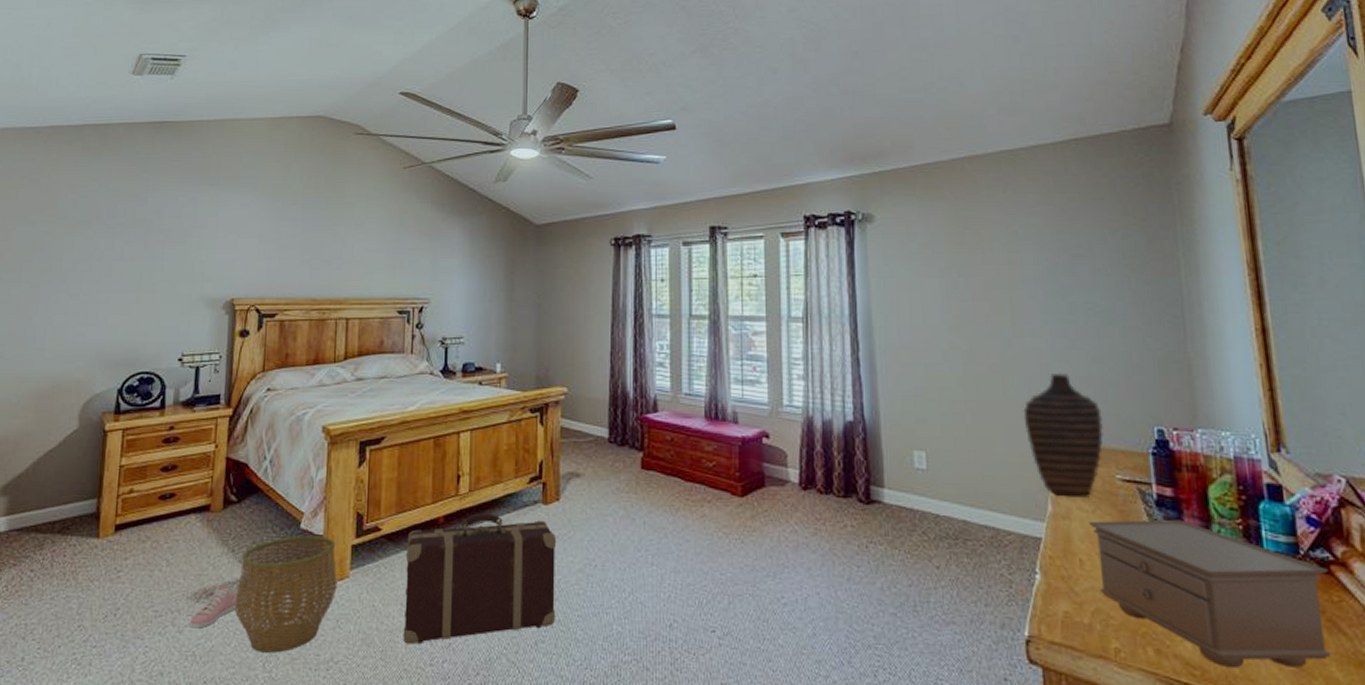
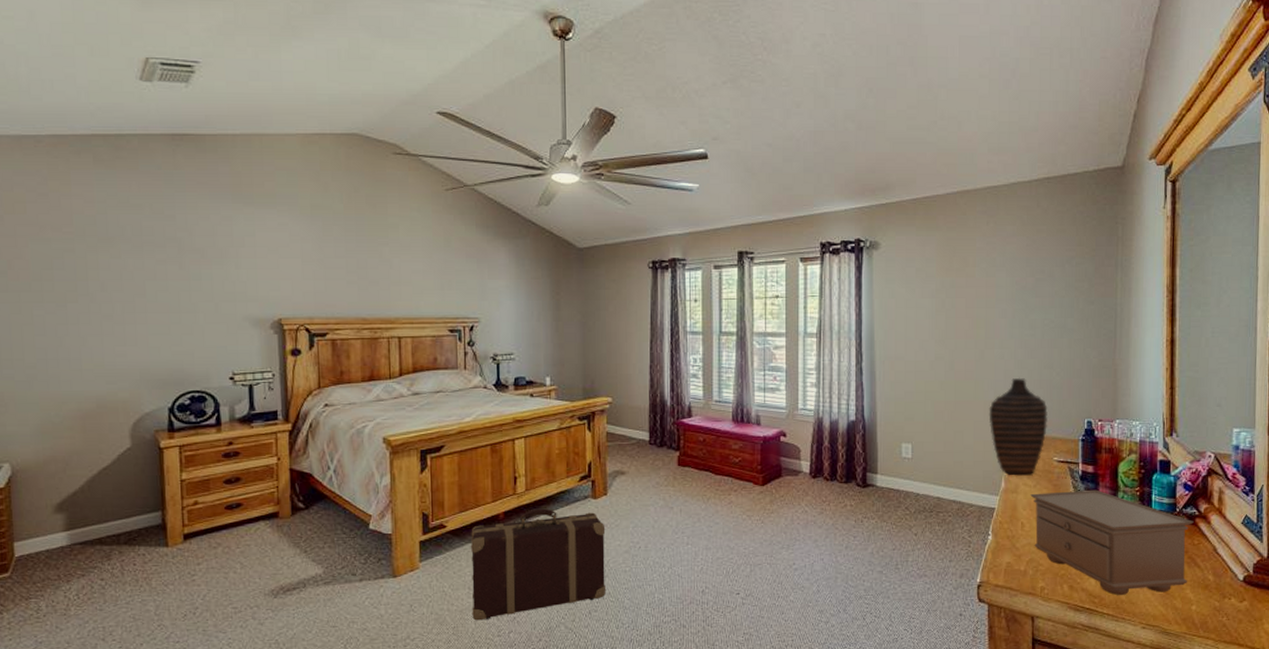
sneaker: present [189,584,238,629] -> none [269,581,314,620]
basket: present [234,535,337,653] -> none [311,535,409,636]

